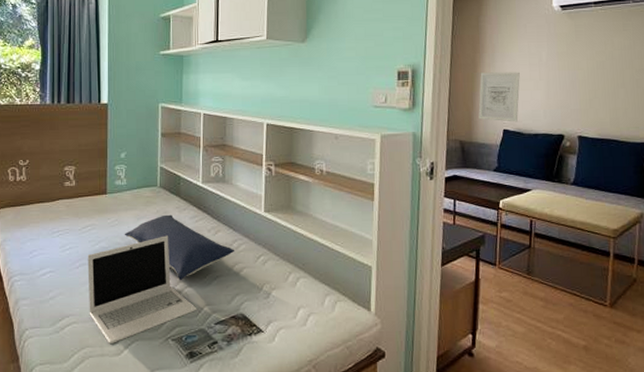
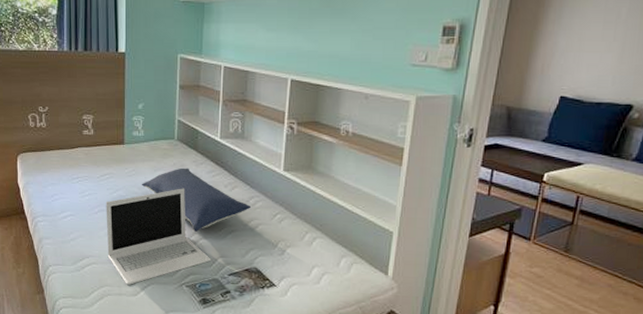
wall art: present [478,72,520,122] -> none [532,30,590,89]

